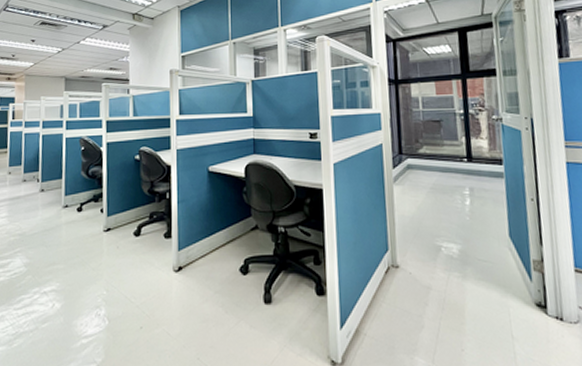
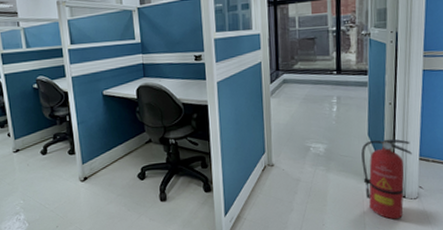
fire extinguisher: none [503,242,565,350] -> present [361,138,412,220]

